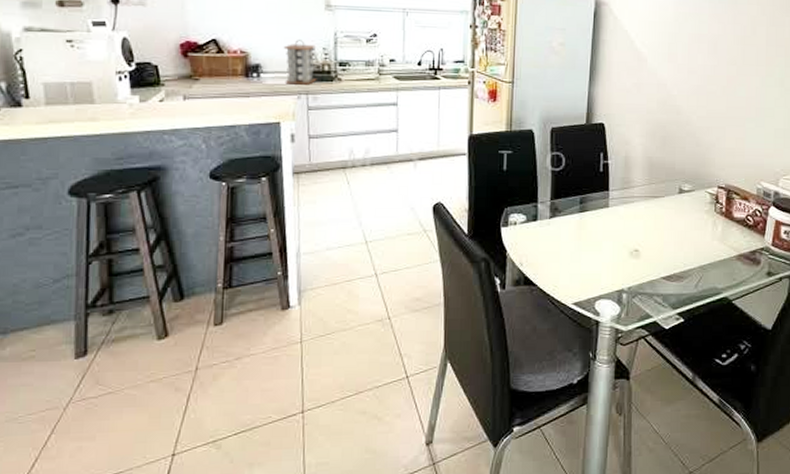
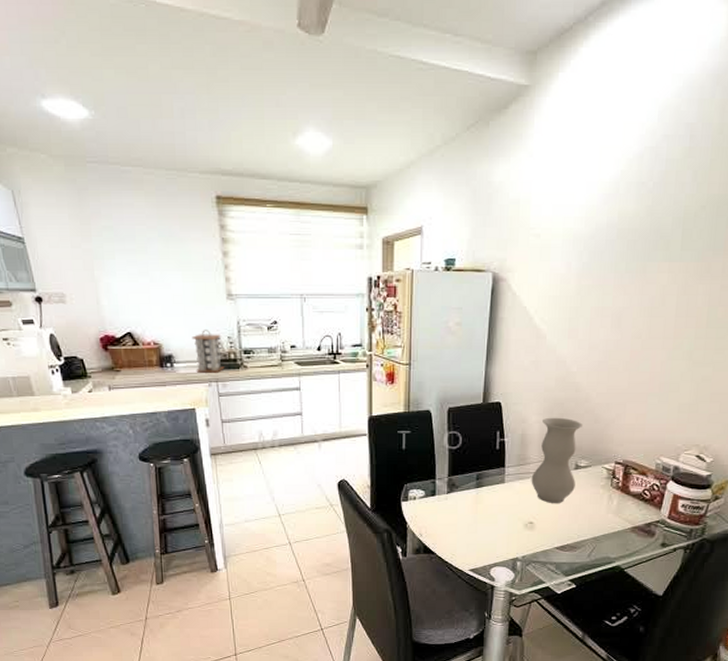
vase: none [635,139,685,229] -> present [531,417,583,503]

